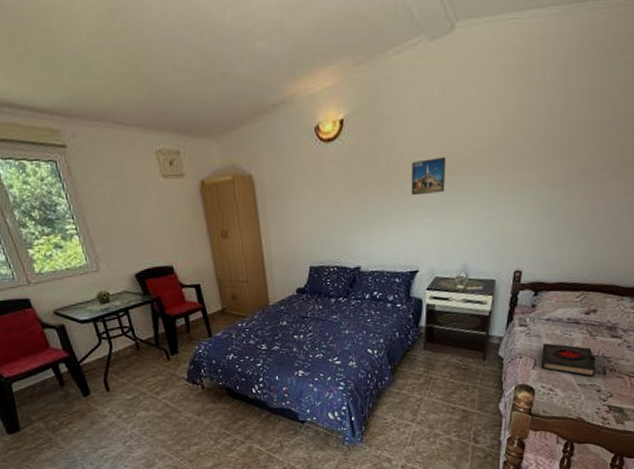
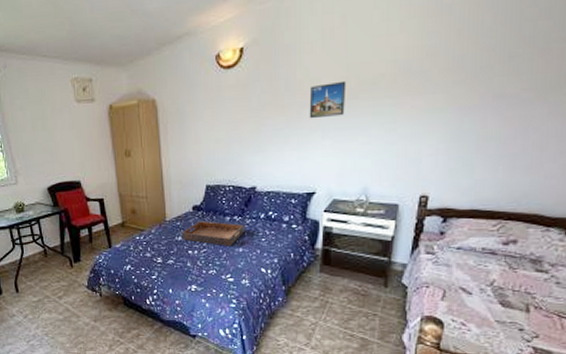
serving tray: none [287,304,351,329] -> present [182,221,245,246]
book: present [540,343,597,377] -> none [450,273,519,313]

